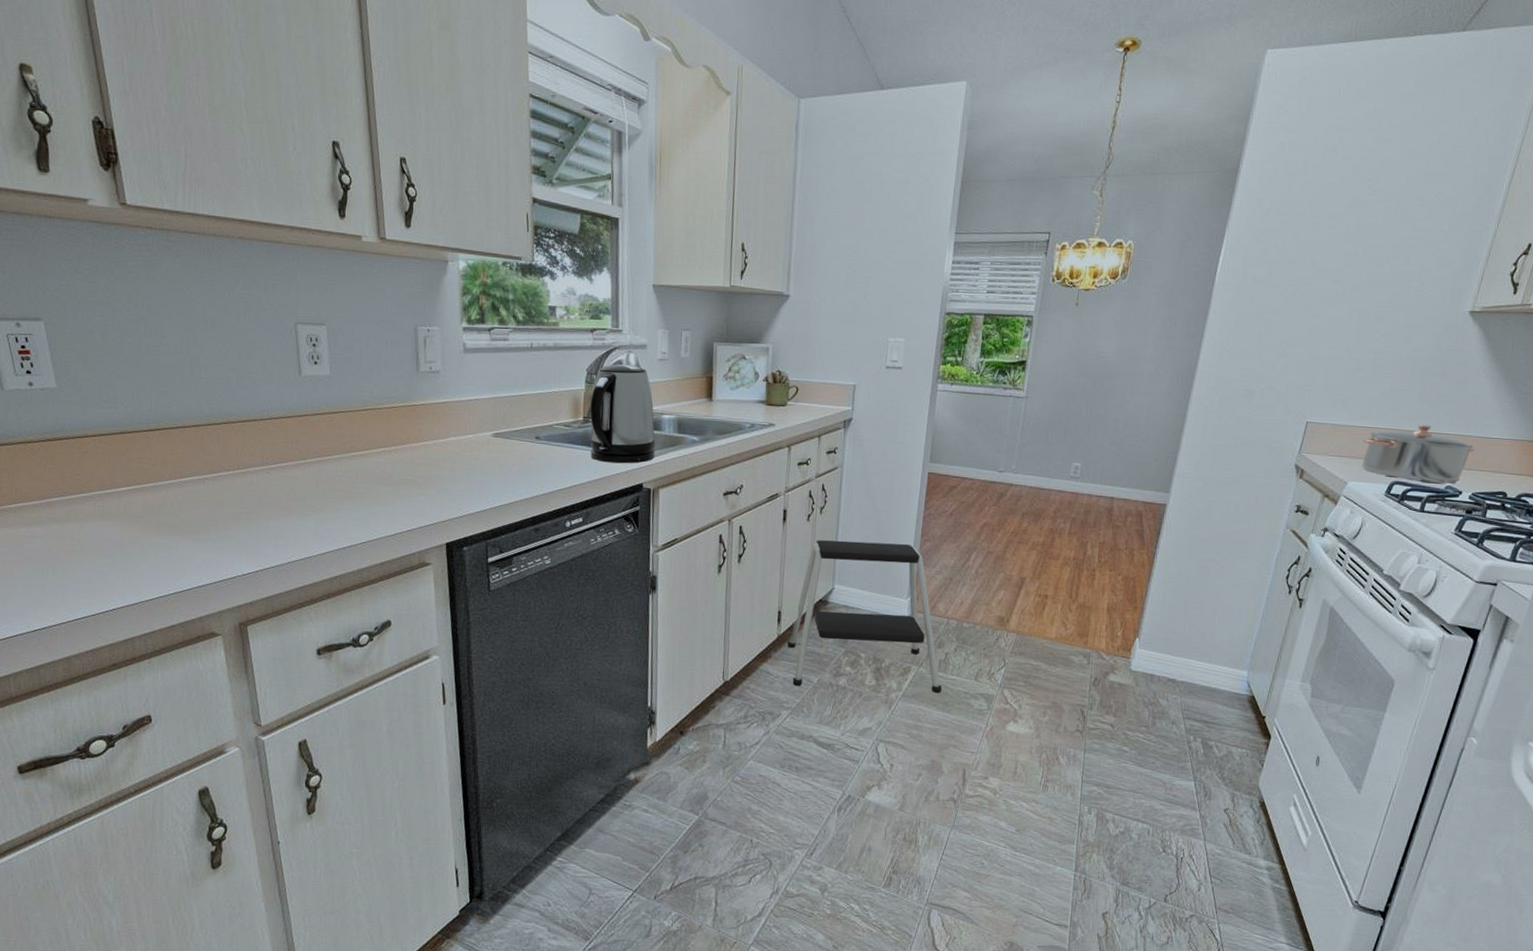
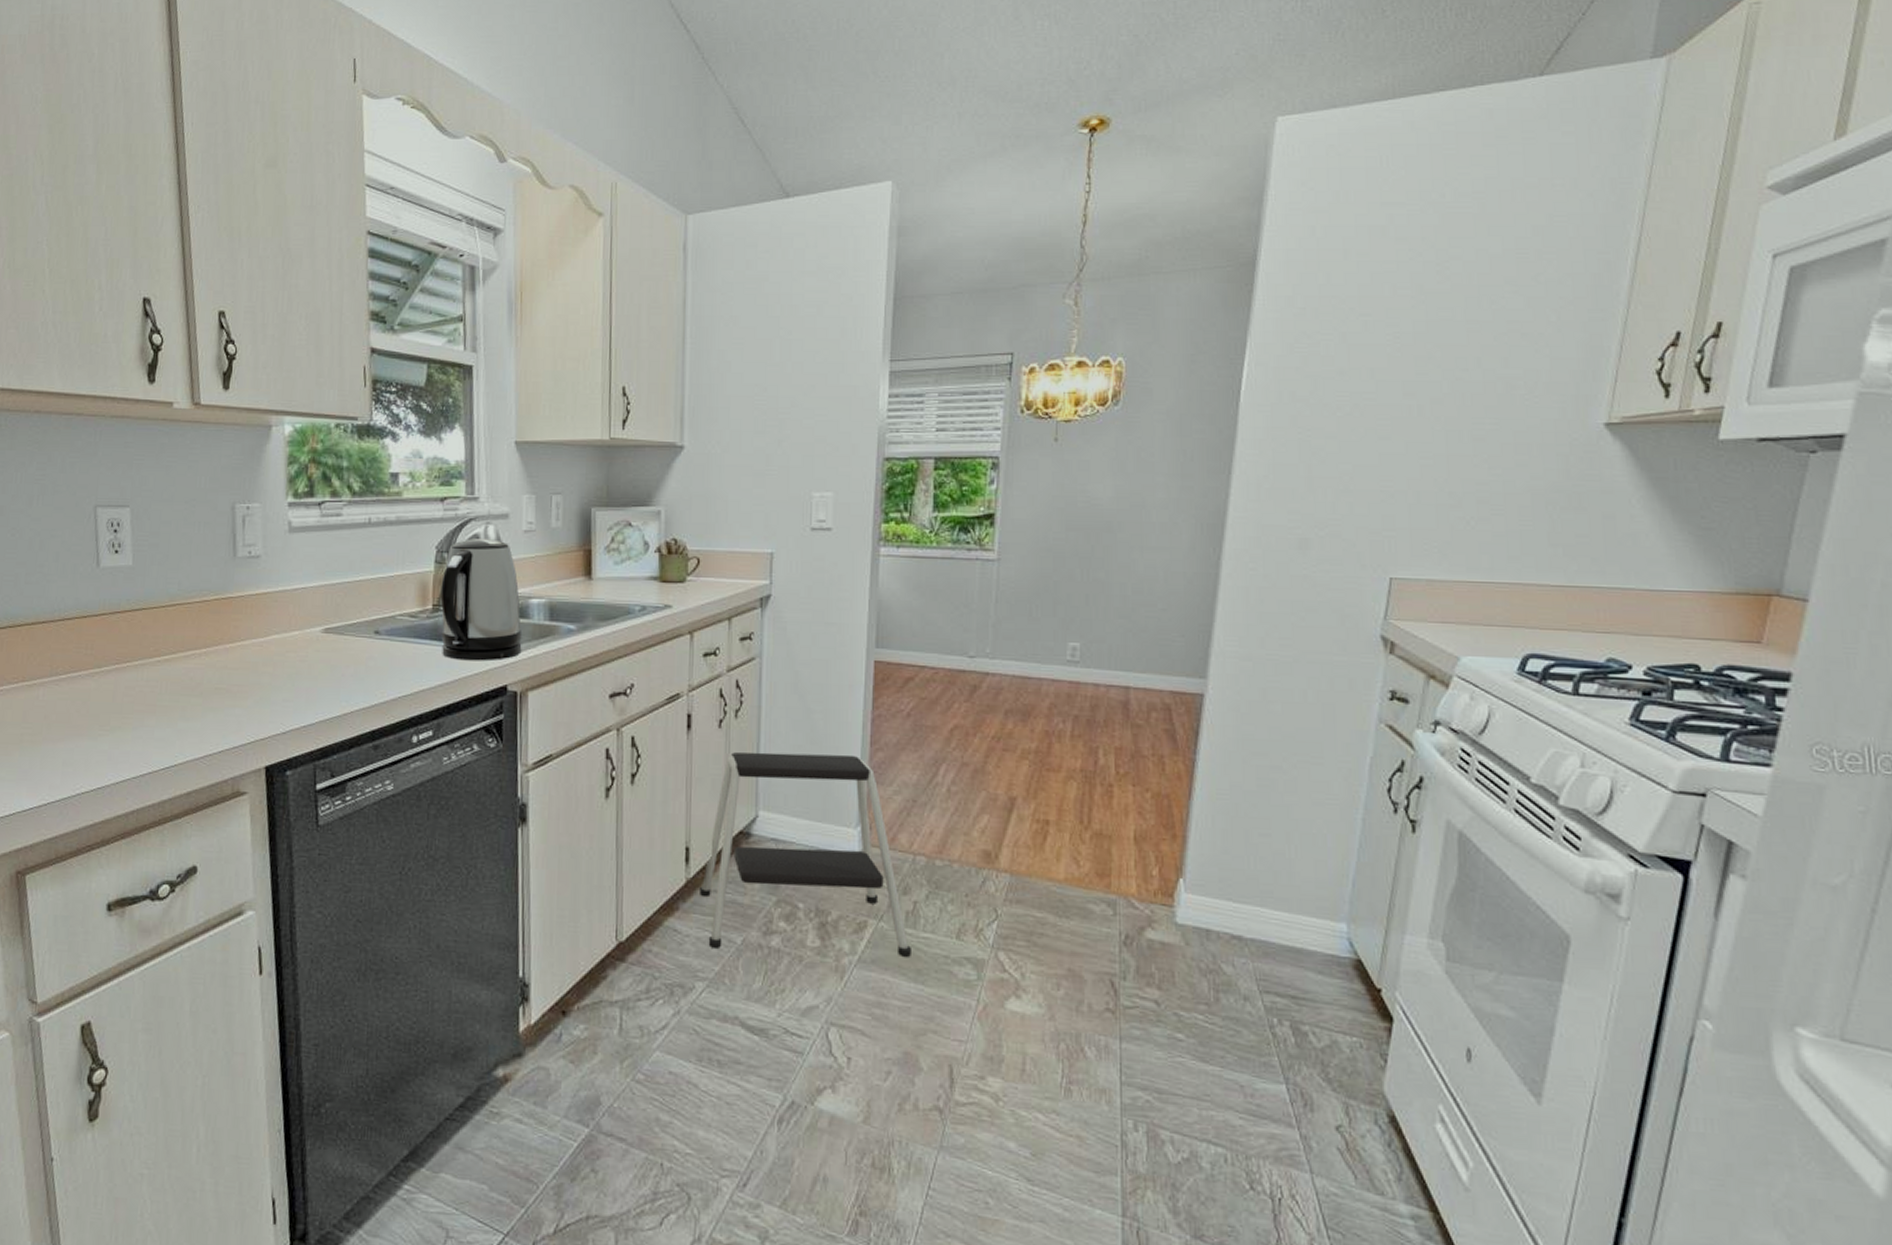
cooking pot: present [1361,424,1475,484] -> none [1475,576,1642,656]

